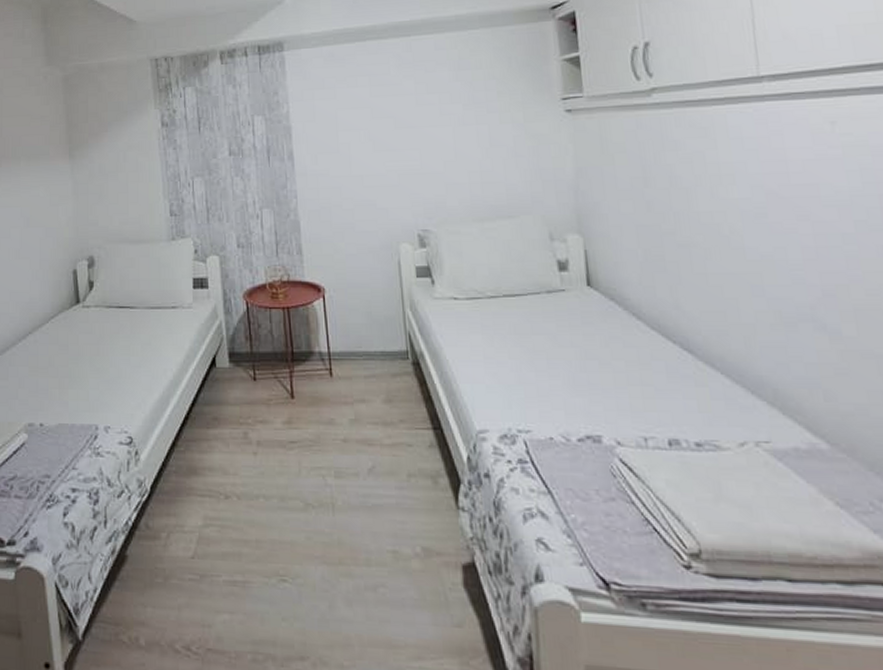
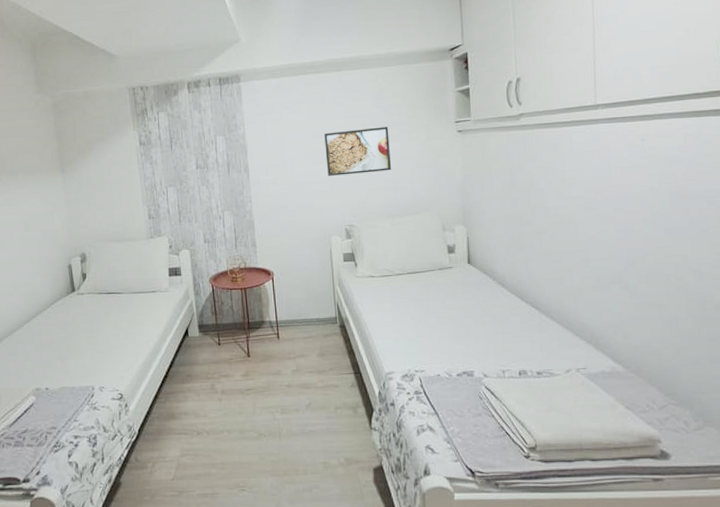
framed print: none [389,105,479,167] -> present [324,127,392,176]

